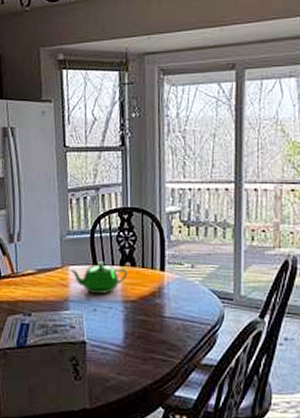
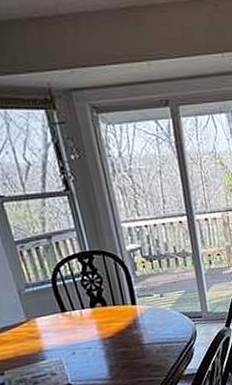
teapot: present [69,261,128,294] -> none [36,307,101,340]

